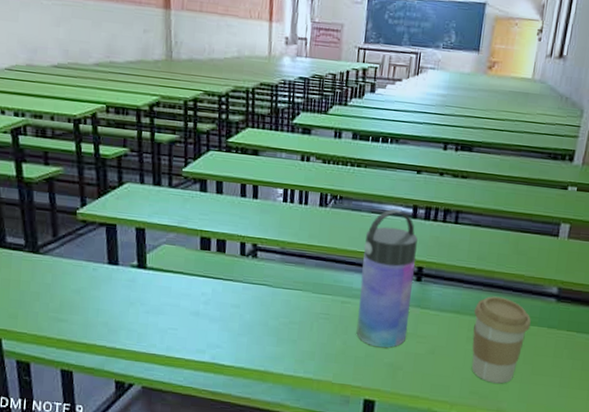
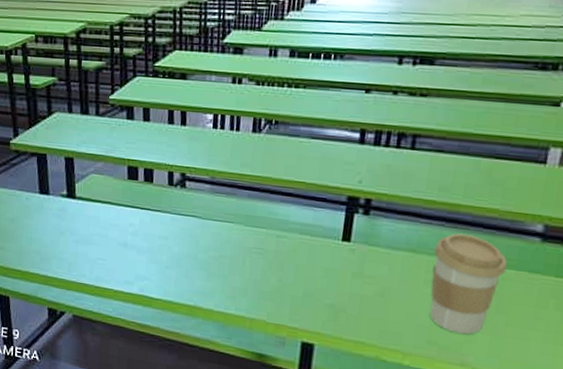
water bottle: present [356,209,418,348] -> none [293,134,366,288]

